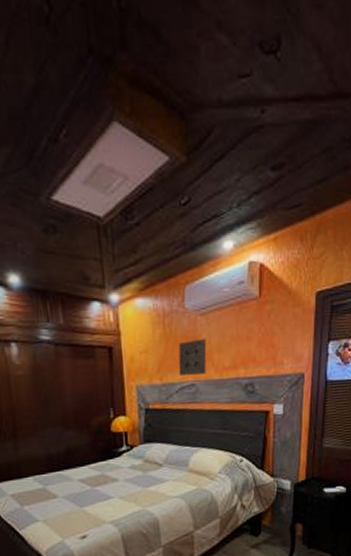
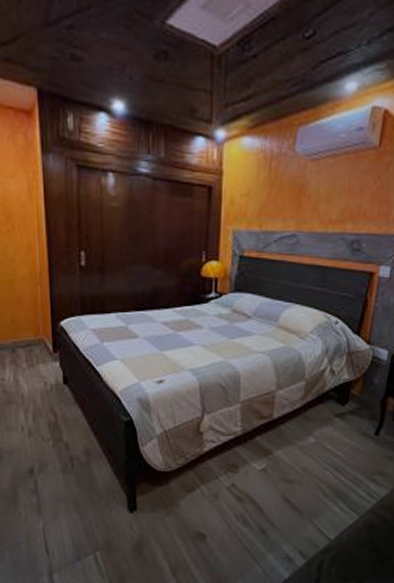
wall art: present [178,338,207,375] -> none [279,186,314,225]

